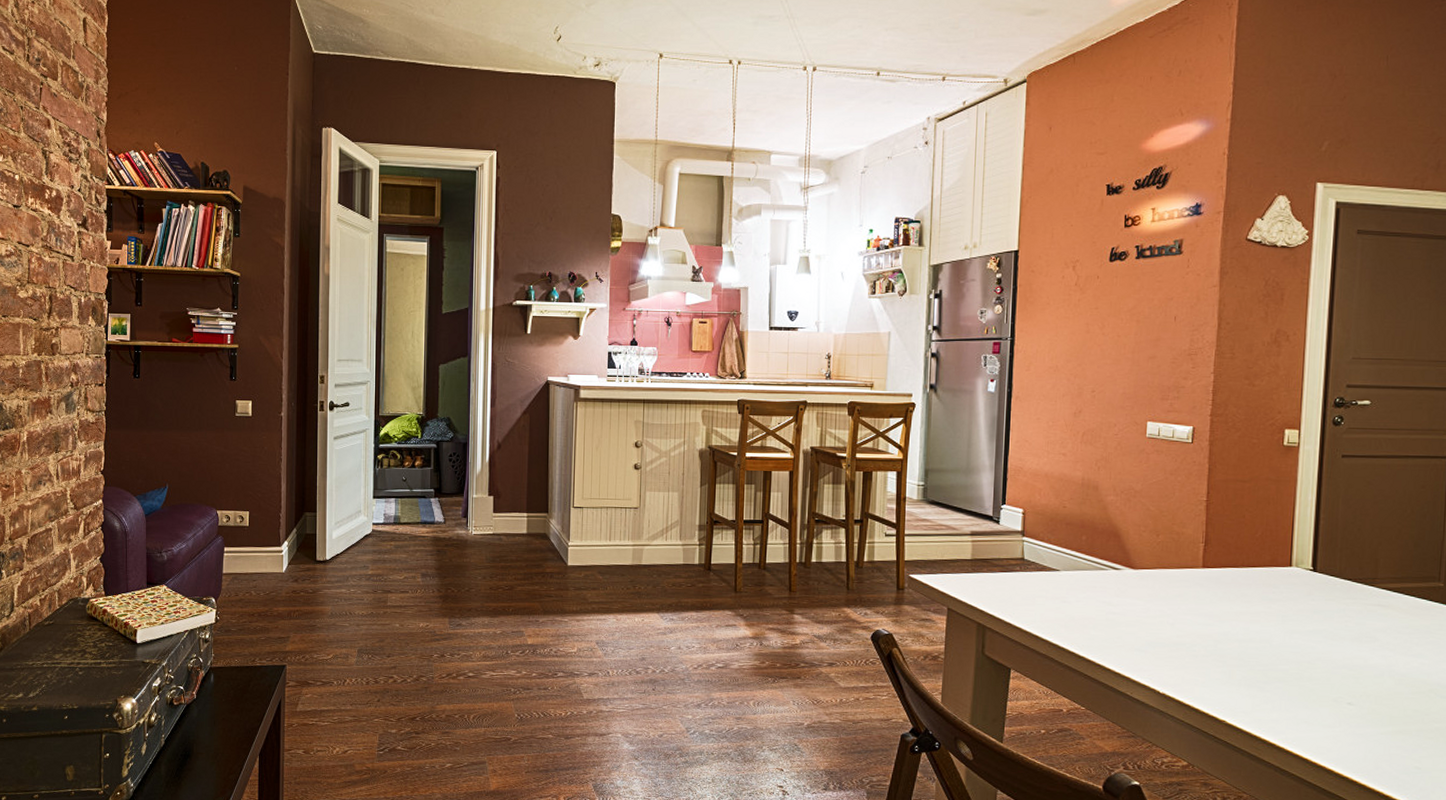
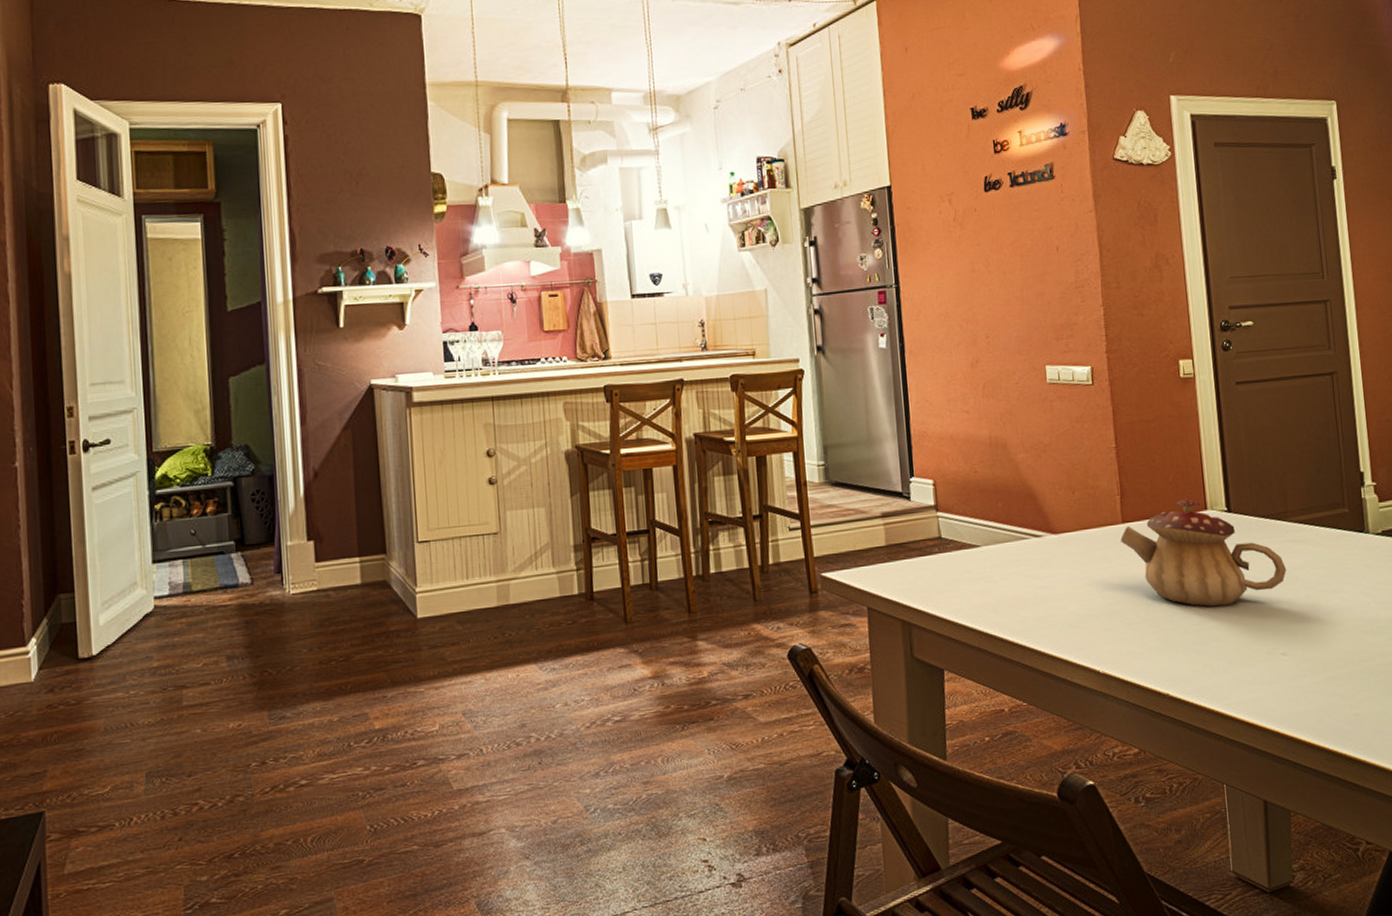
teapot: none [1198,553,1367,653] -> present [1120,498,1287,607]

